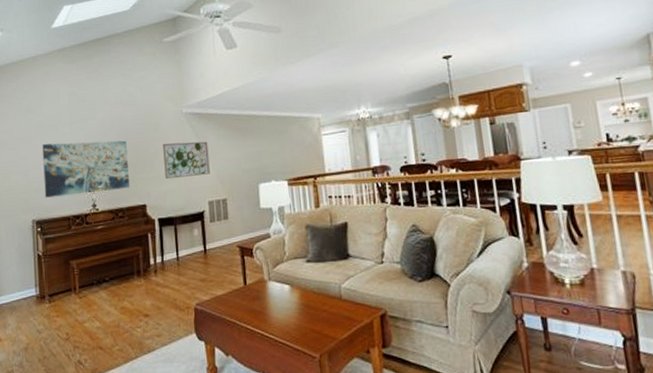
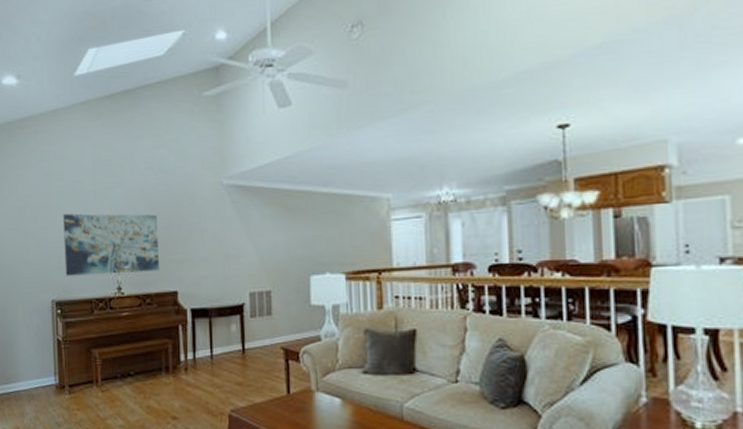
wall art: present [163,141,210,180] -> none [199,220,253,264]

